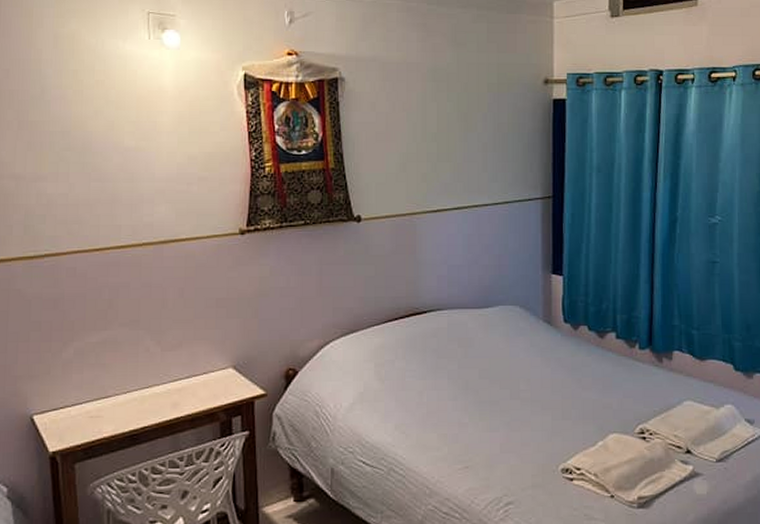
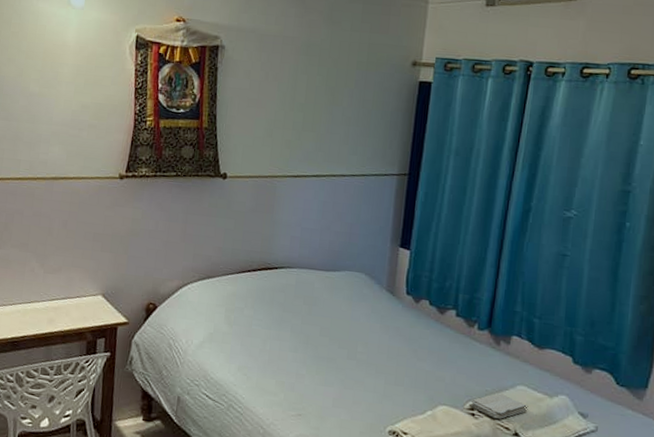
washcloth: none [641,412,697,438] -> present [471,393,528,419]

